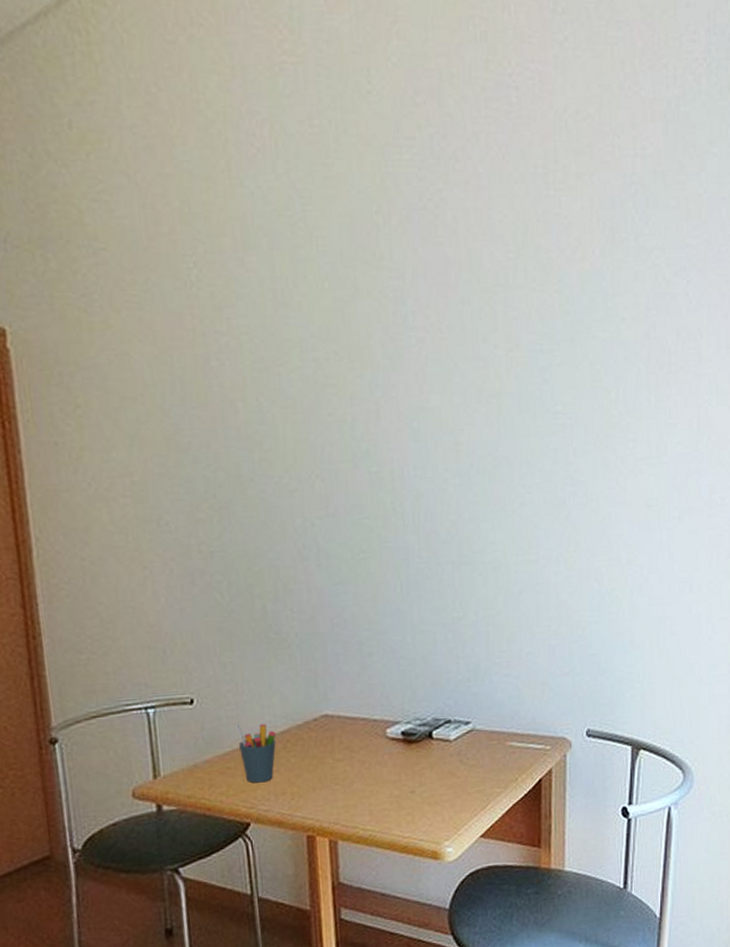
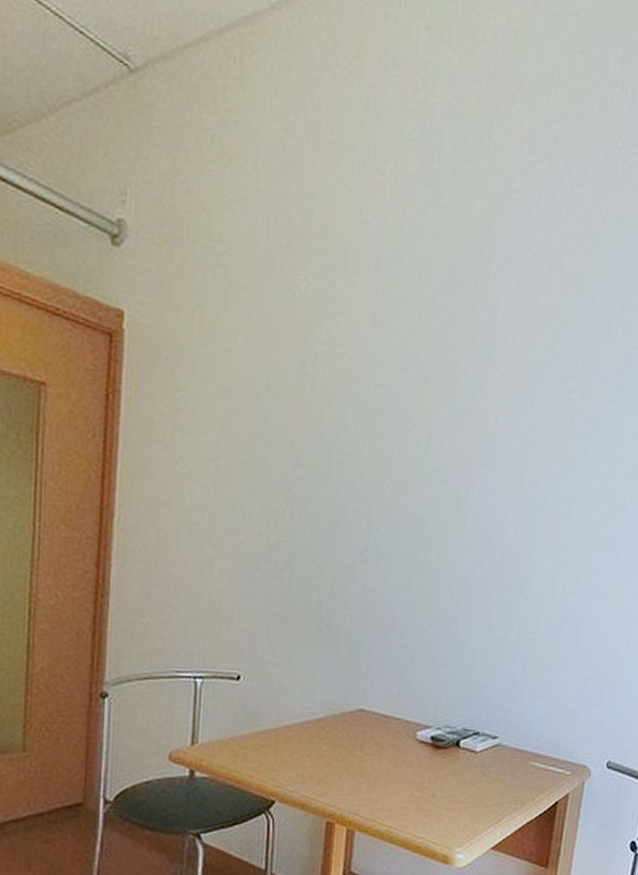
pen holder: present [236,722,277,783] -> none [276,704,313,765]

